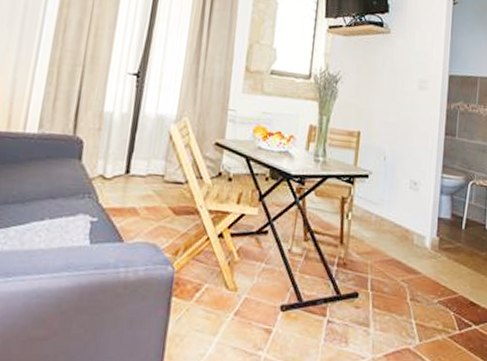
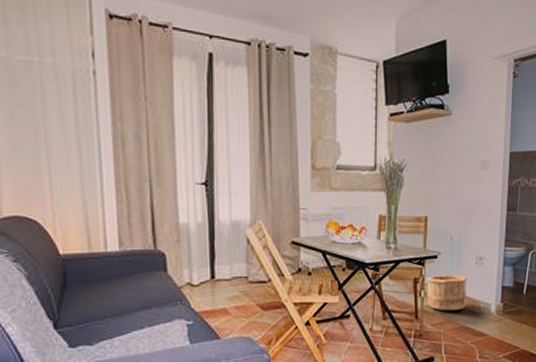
wooden bucket: none [354,196,400,240] -> present [426,275,468,311]

